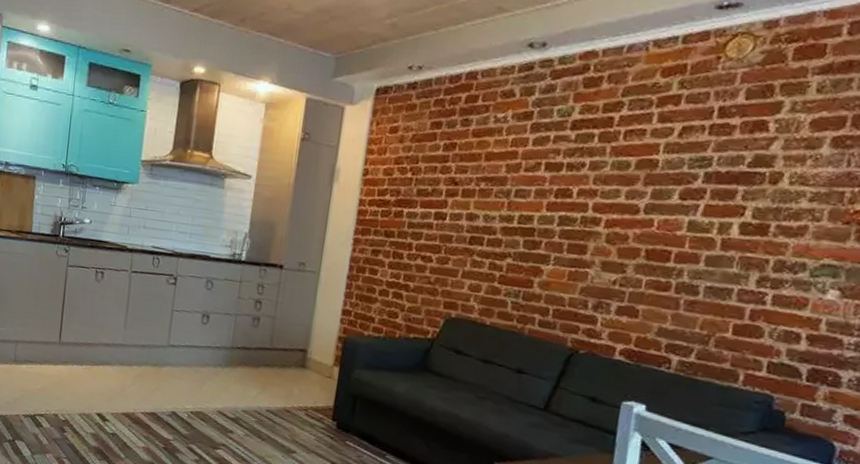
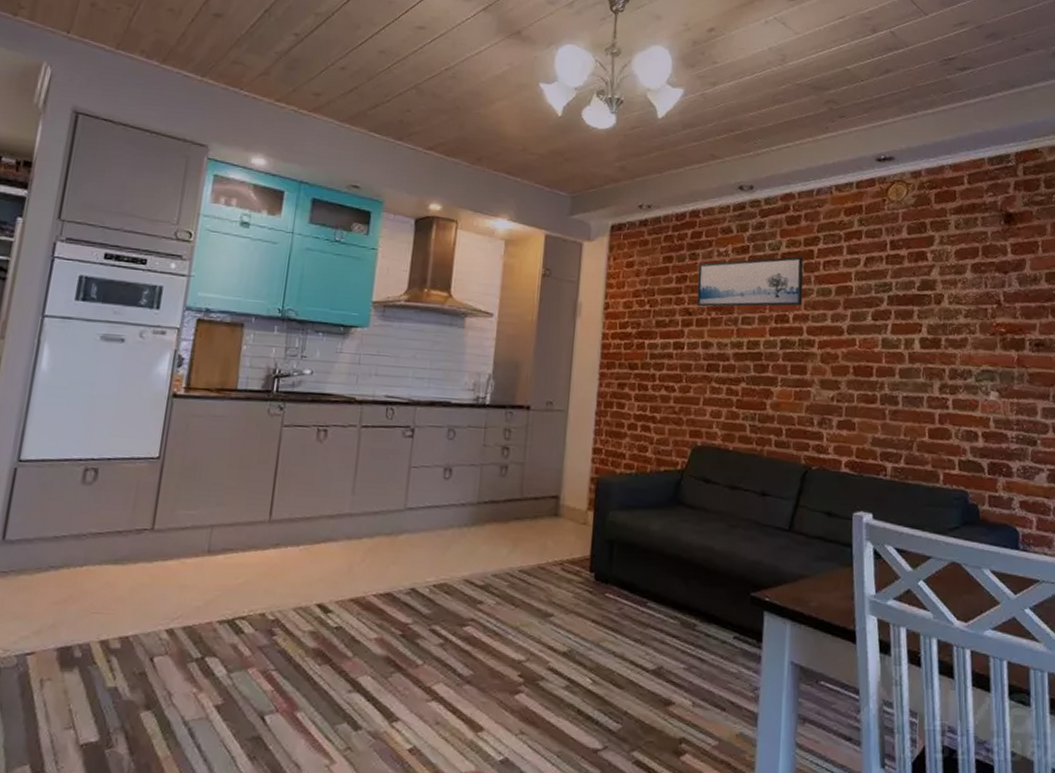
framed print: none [464,124,599,180] -> present [696,256,803,307]

